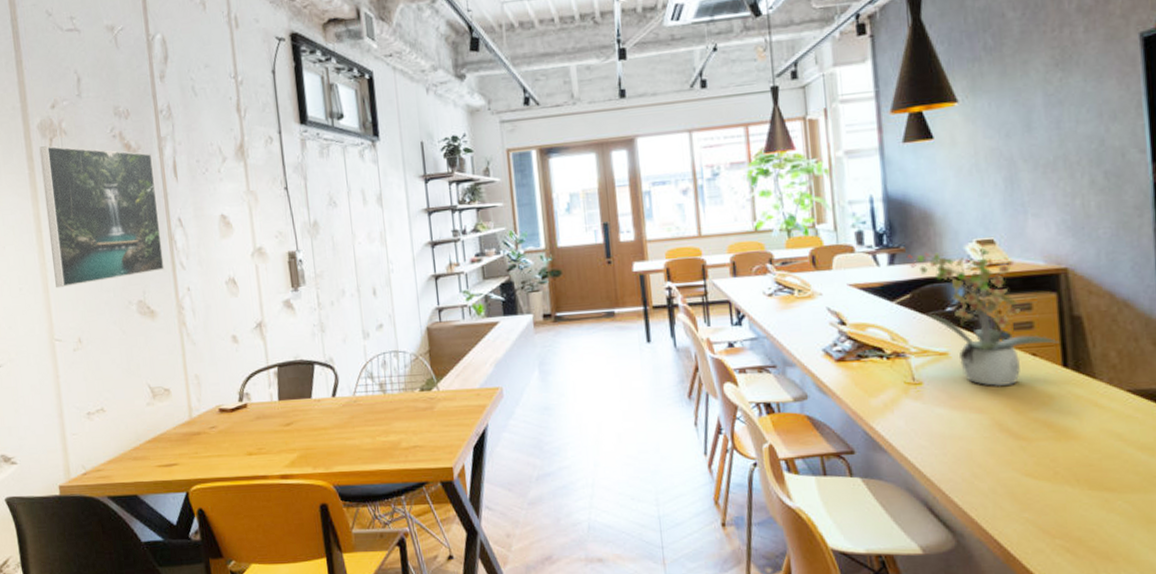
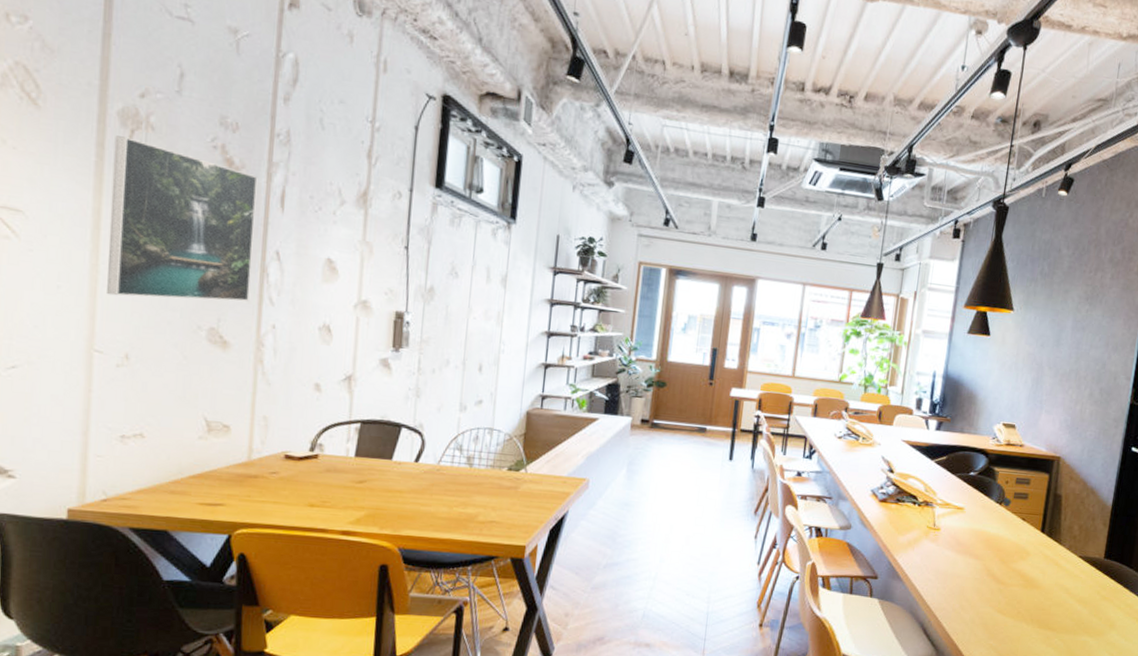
potted plant: present [908,243,1059,387] -> none [951,425,1042,541]

